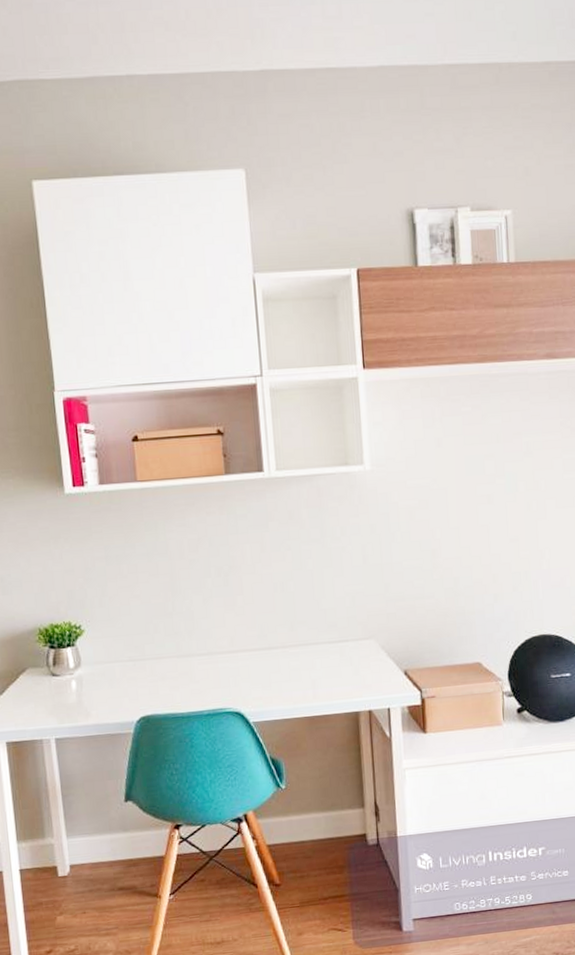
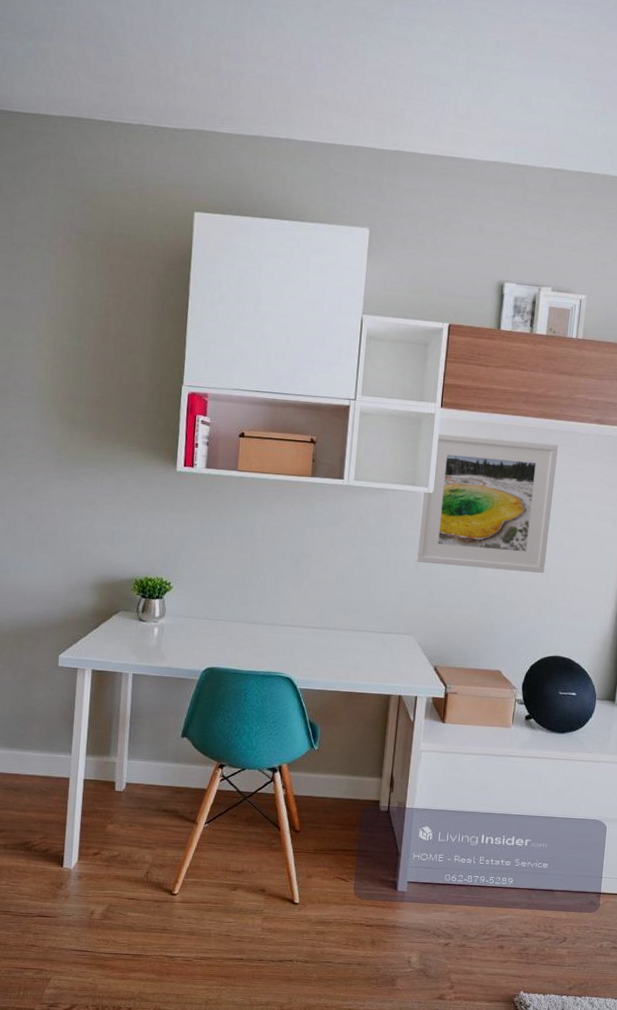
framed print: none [357,390,513,555] -> present [416,433,559,573]

